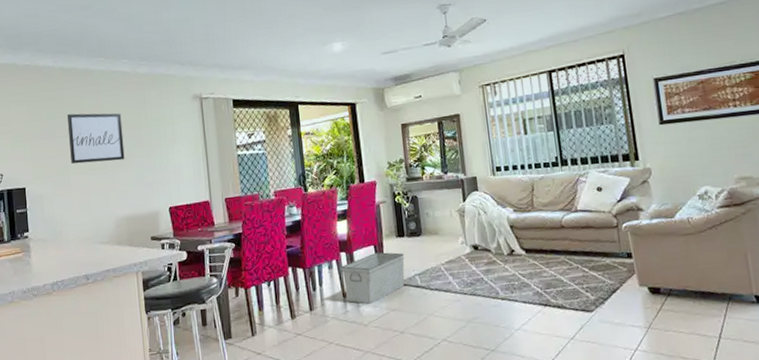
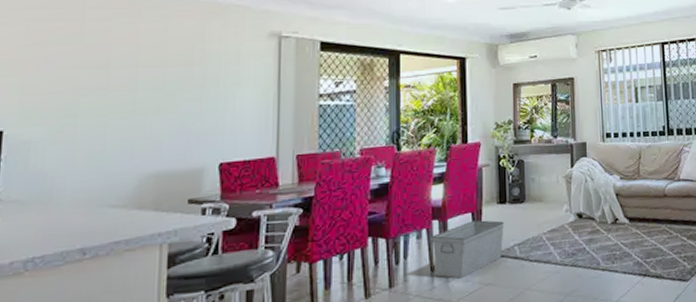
wall art: present [66,113,125,164] -> none [83,40,168,104]

